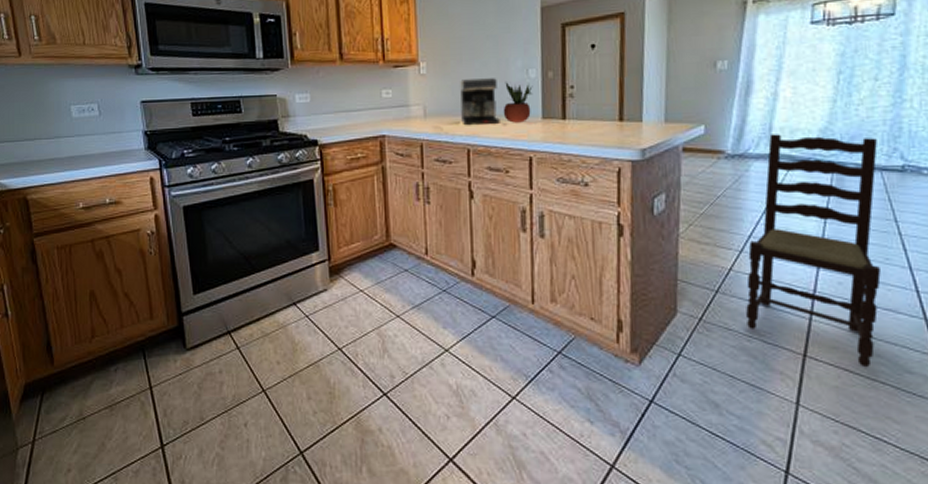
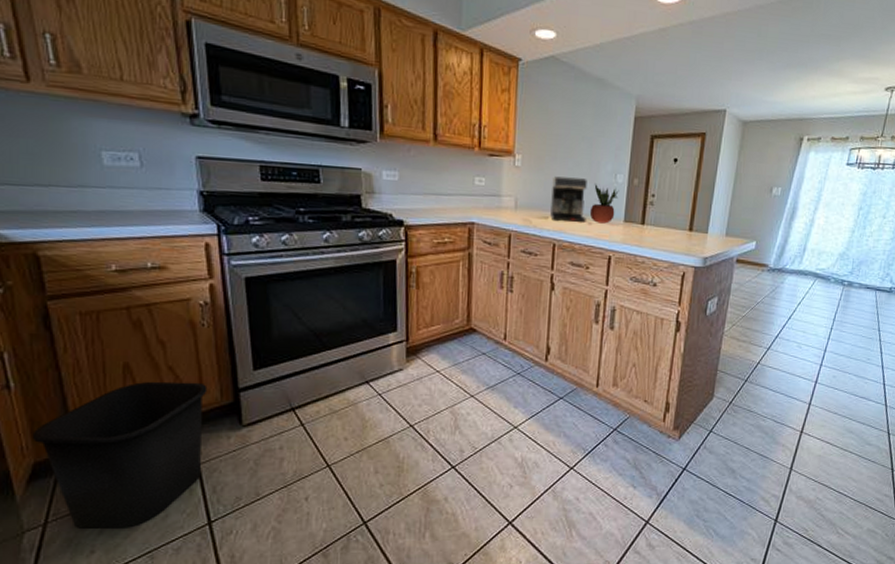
waste bin: none [23,307,156,449] -> present [32,381,208,528]
dining chair: present [746,134,881,368] -> none [764,254,877,441]

